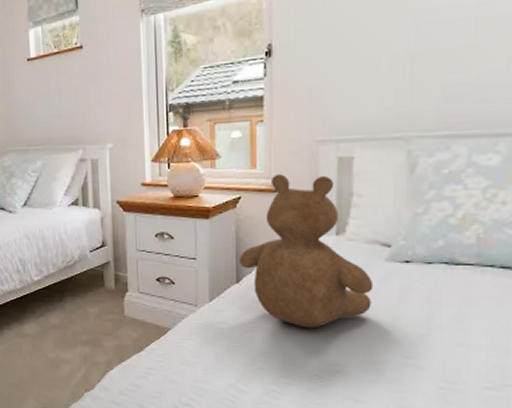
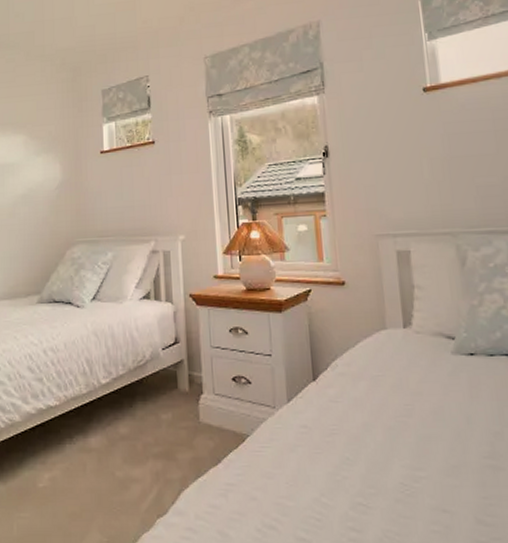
teddy bear: present [239,174,374,328] -> none [314,267,445,429]

